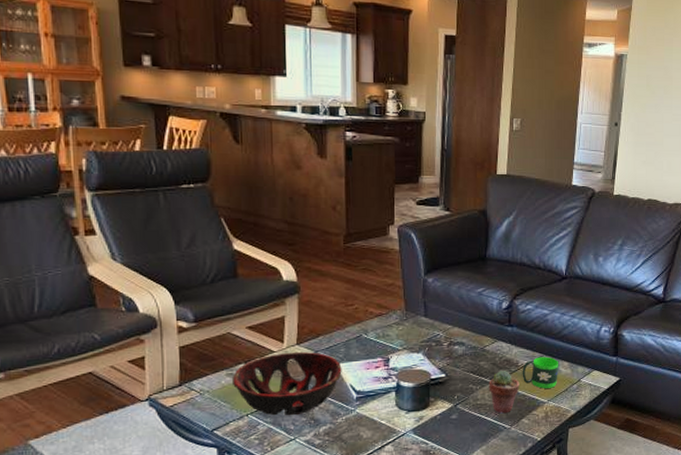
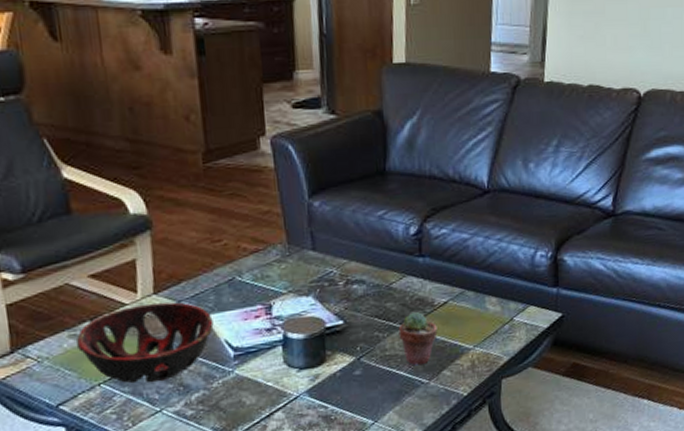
mug: present [522,356,559,389] -> none [439,292,486,332]

